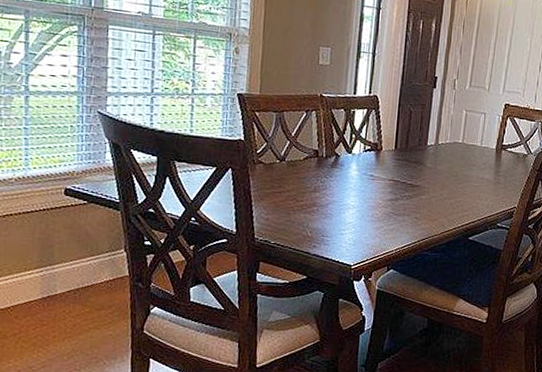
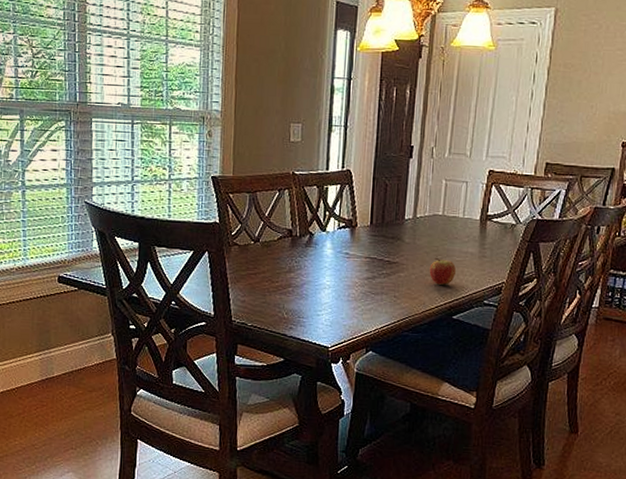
fruit: none [448,182,474,208] -> present [429,257,457,285]

